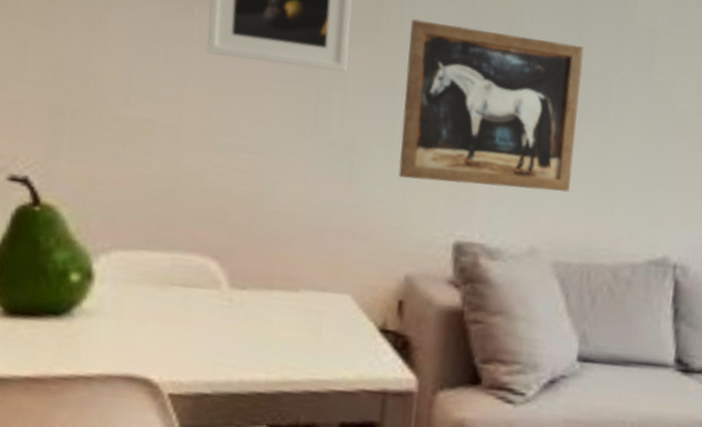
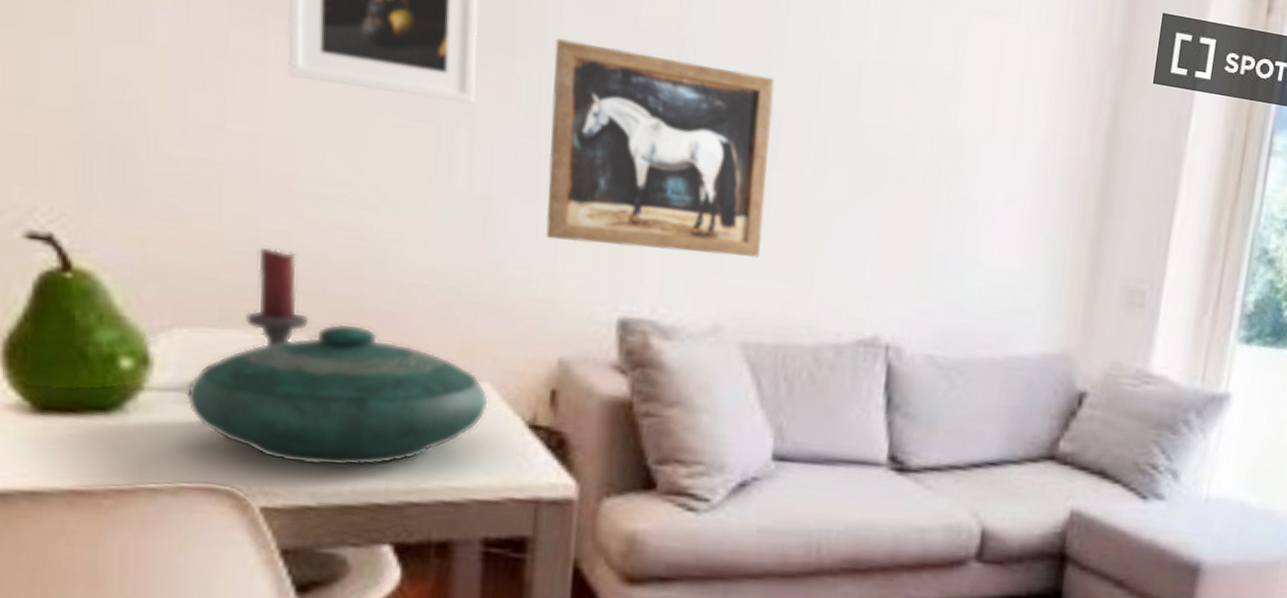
decorative bowl: none [117,246,350,362] -> present [185,323,490,467]
candle holder: none [164,186,213,264] -> present [244,247,309,346]

